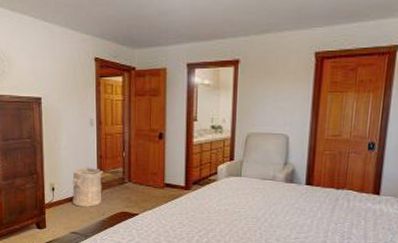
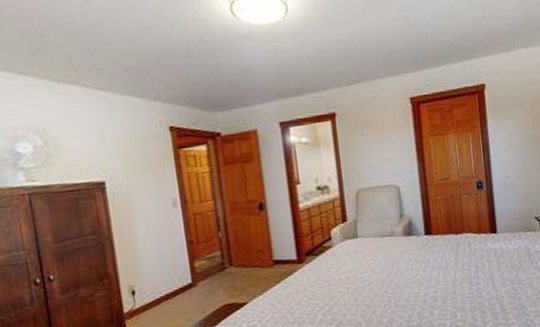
laundry hamper: present [72,167,103,207] -> none [157,256,200,309]

